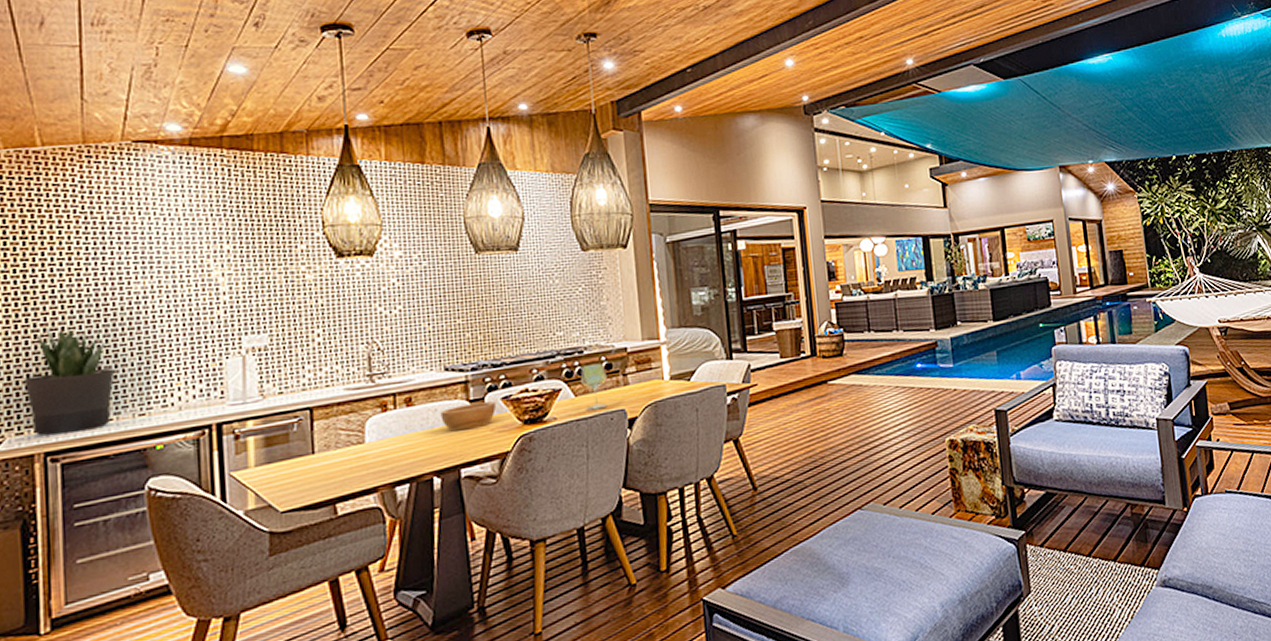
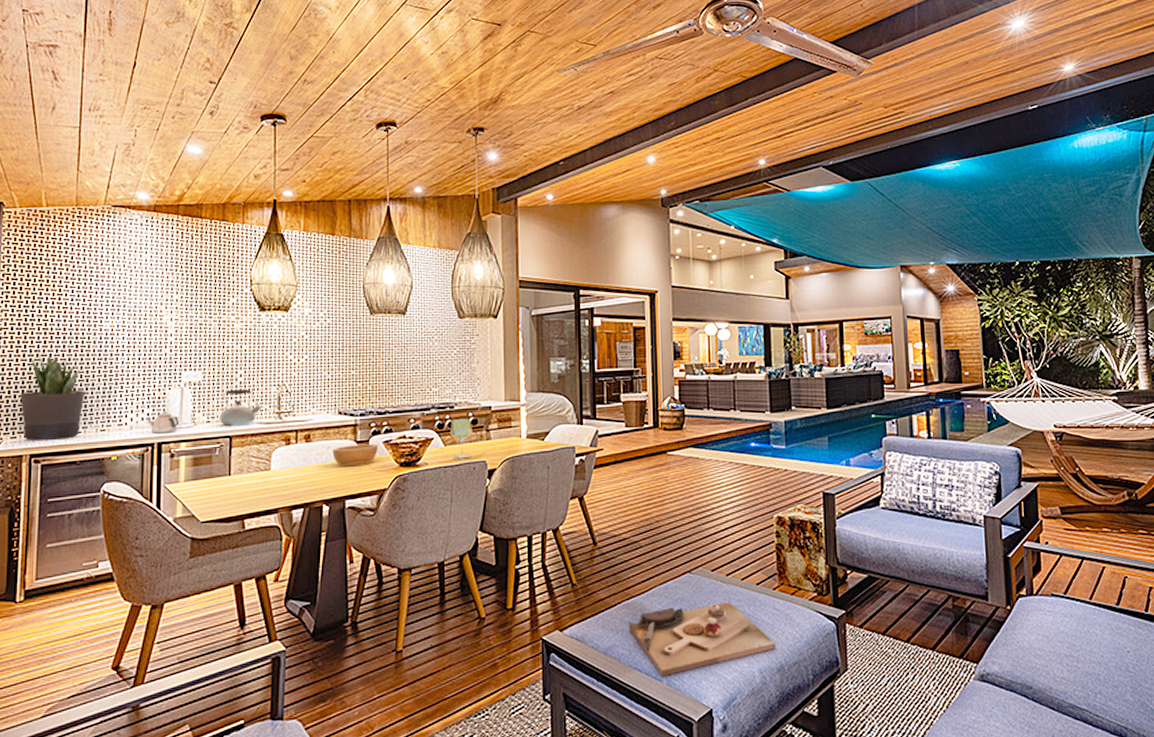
teapot: none [199,385,244,414] -> present [146,411,180,435]
kettle: none [295,350,349,397] -> present [220,388,262,427]
decorative tray: none [798,535,957,624] -> present [629,602,776,677]

